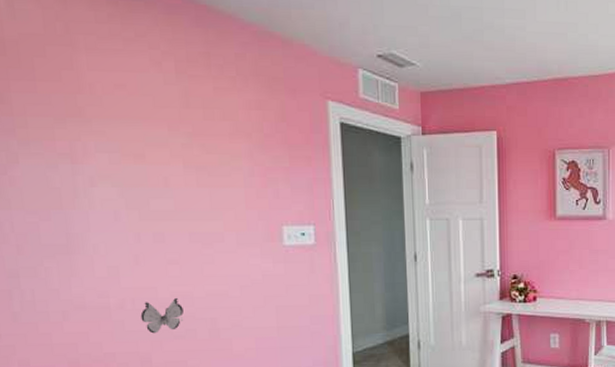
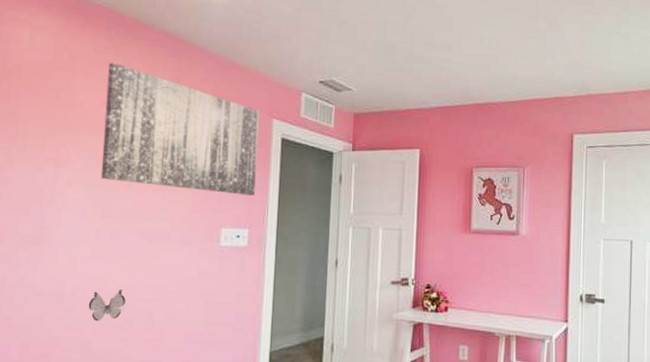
wall art: none [117,34,317,189] -> present [100,62,259,196]

